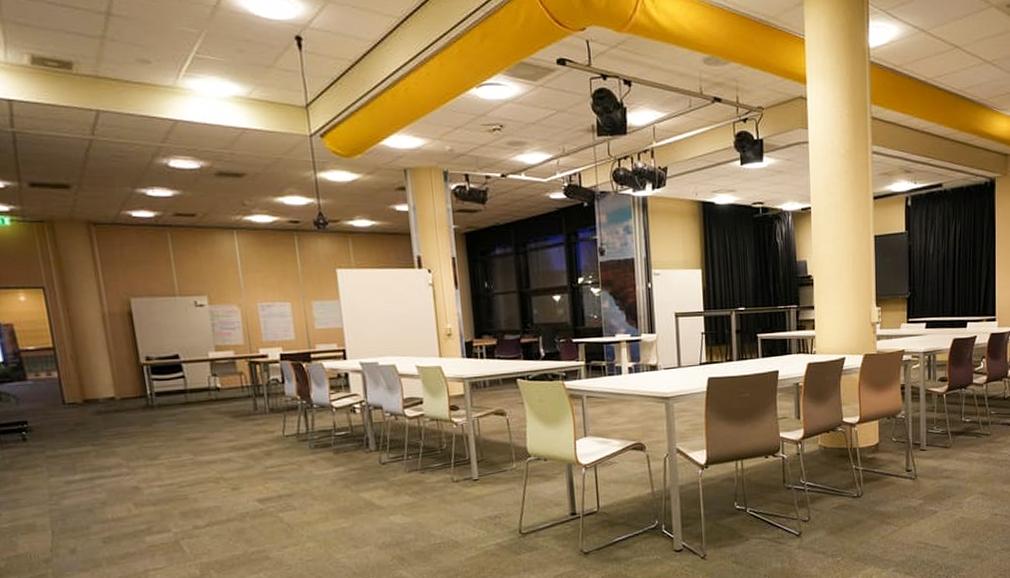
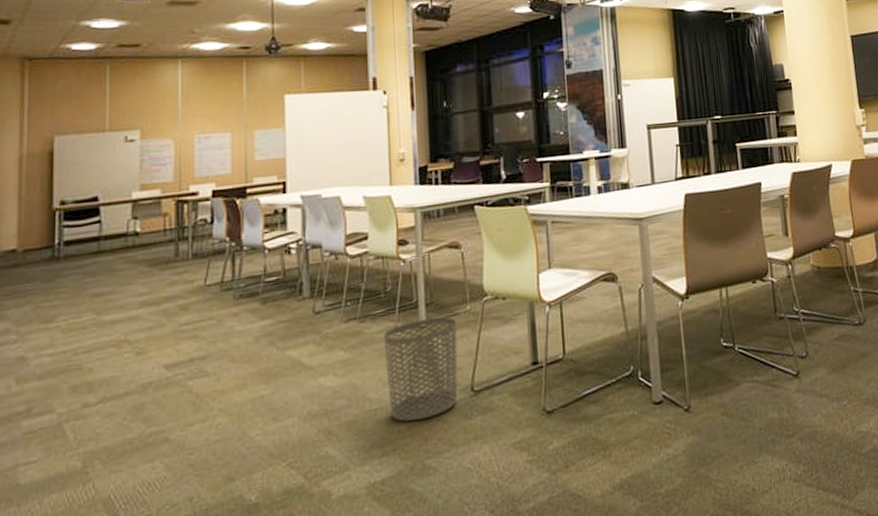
waste bin: none [442,472,508,555] -> present [383,317,458,422]

